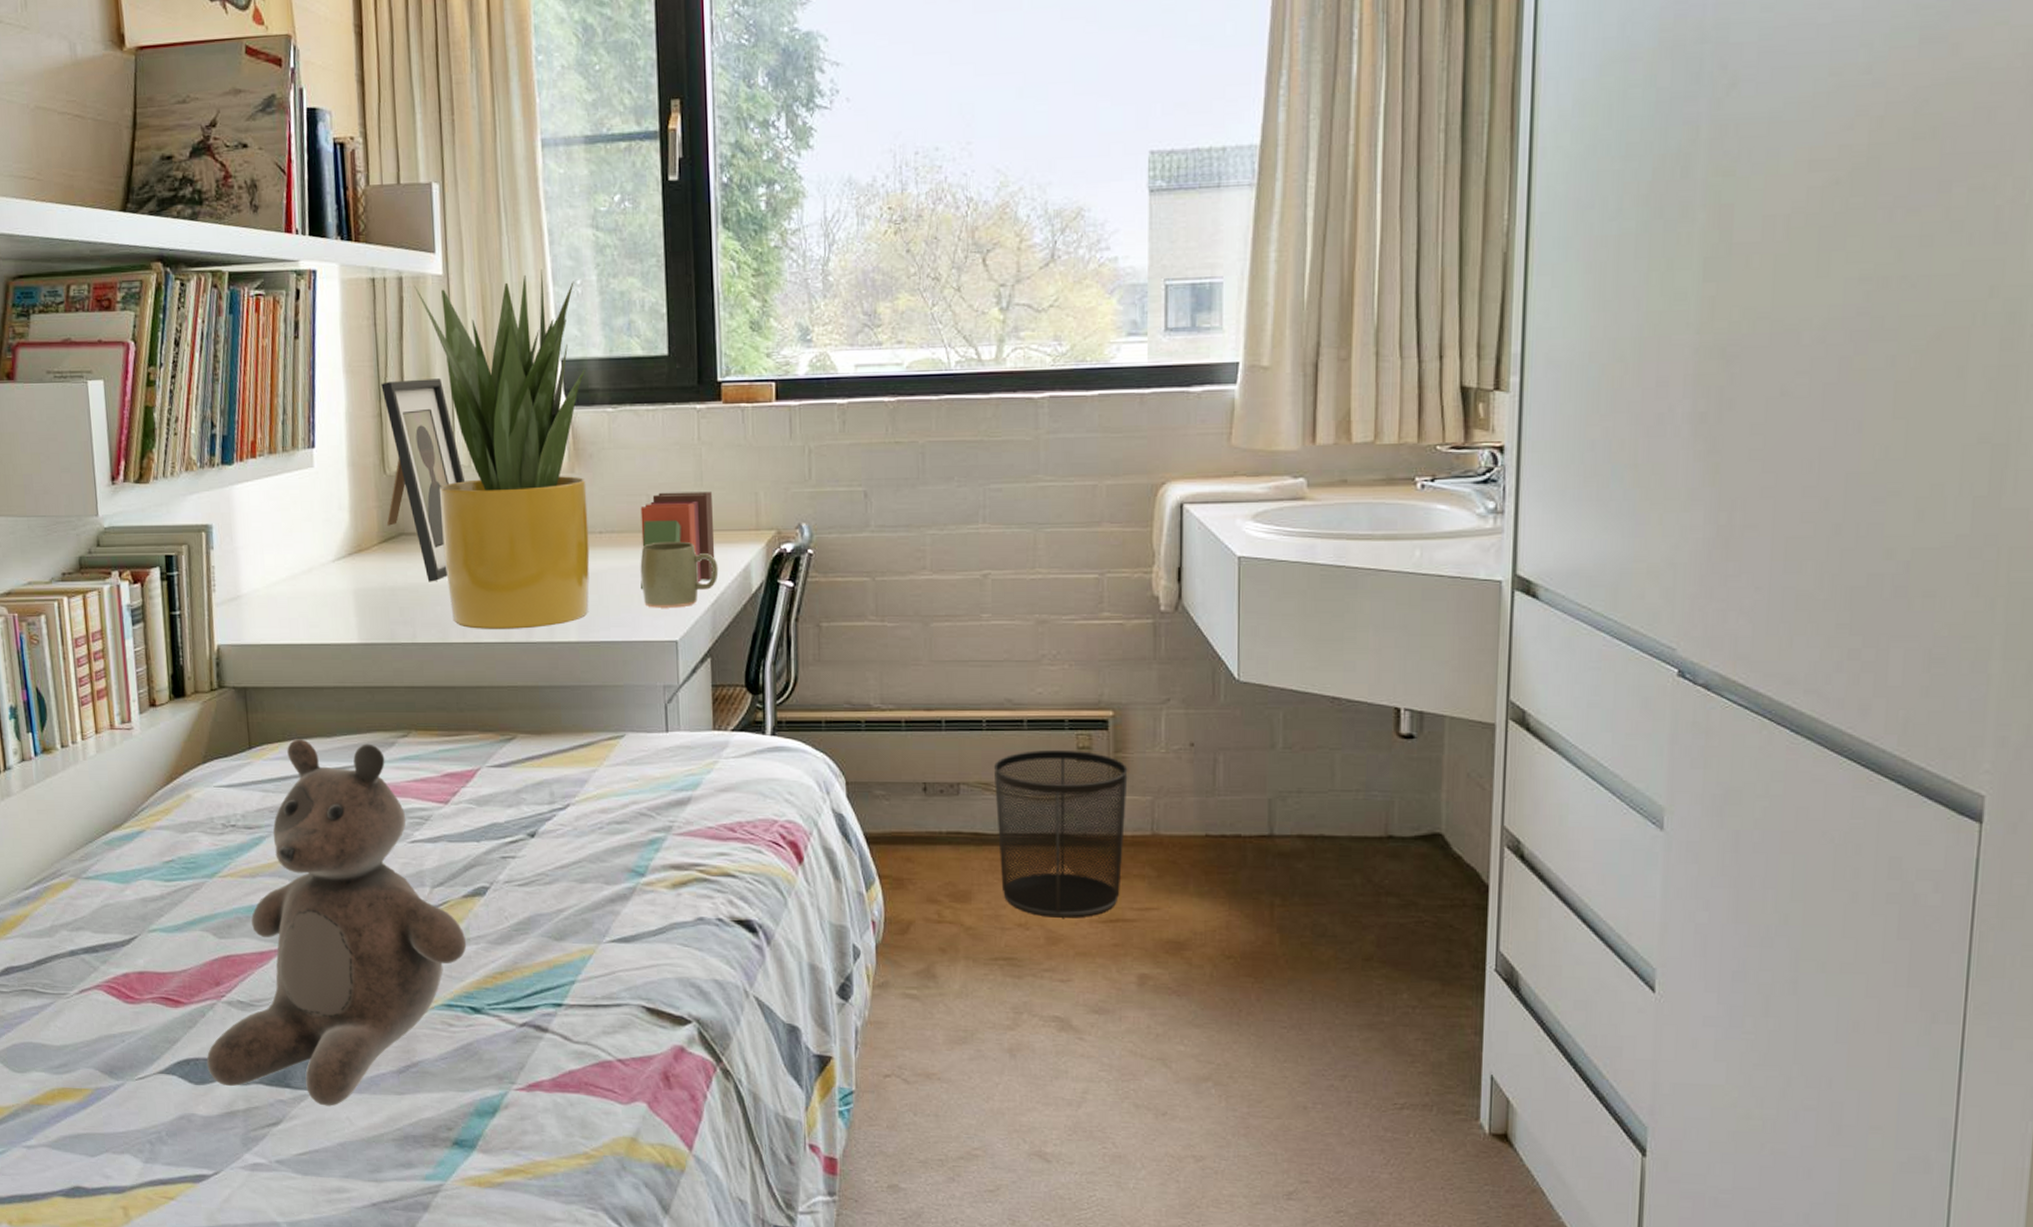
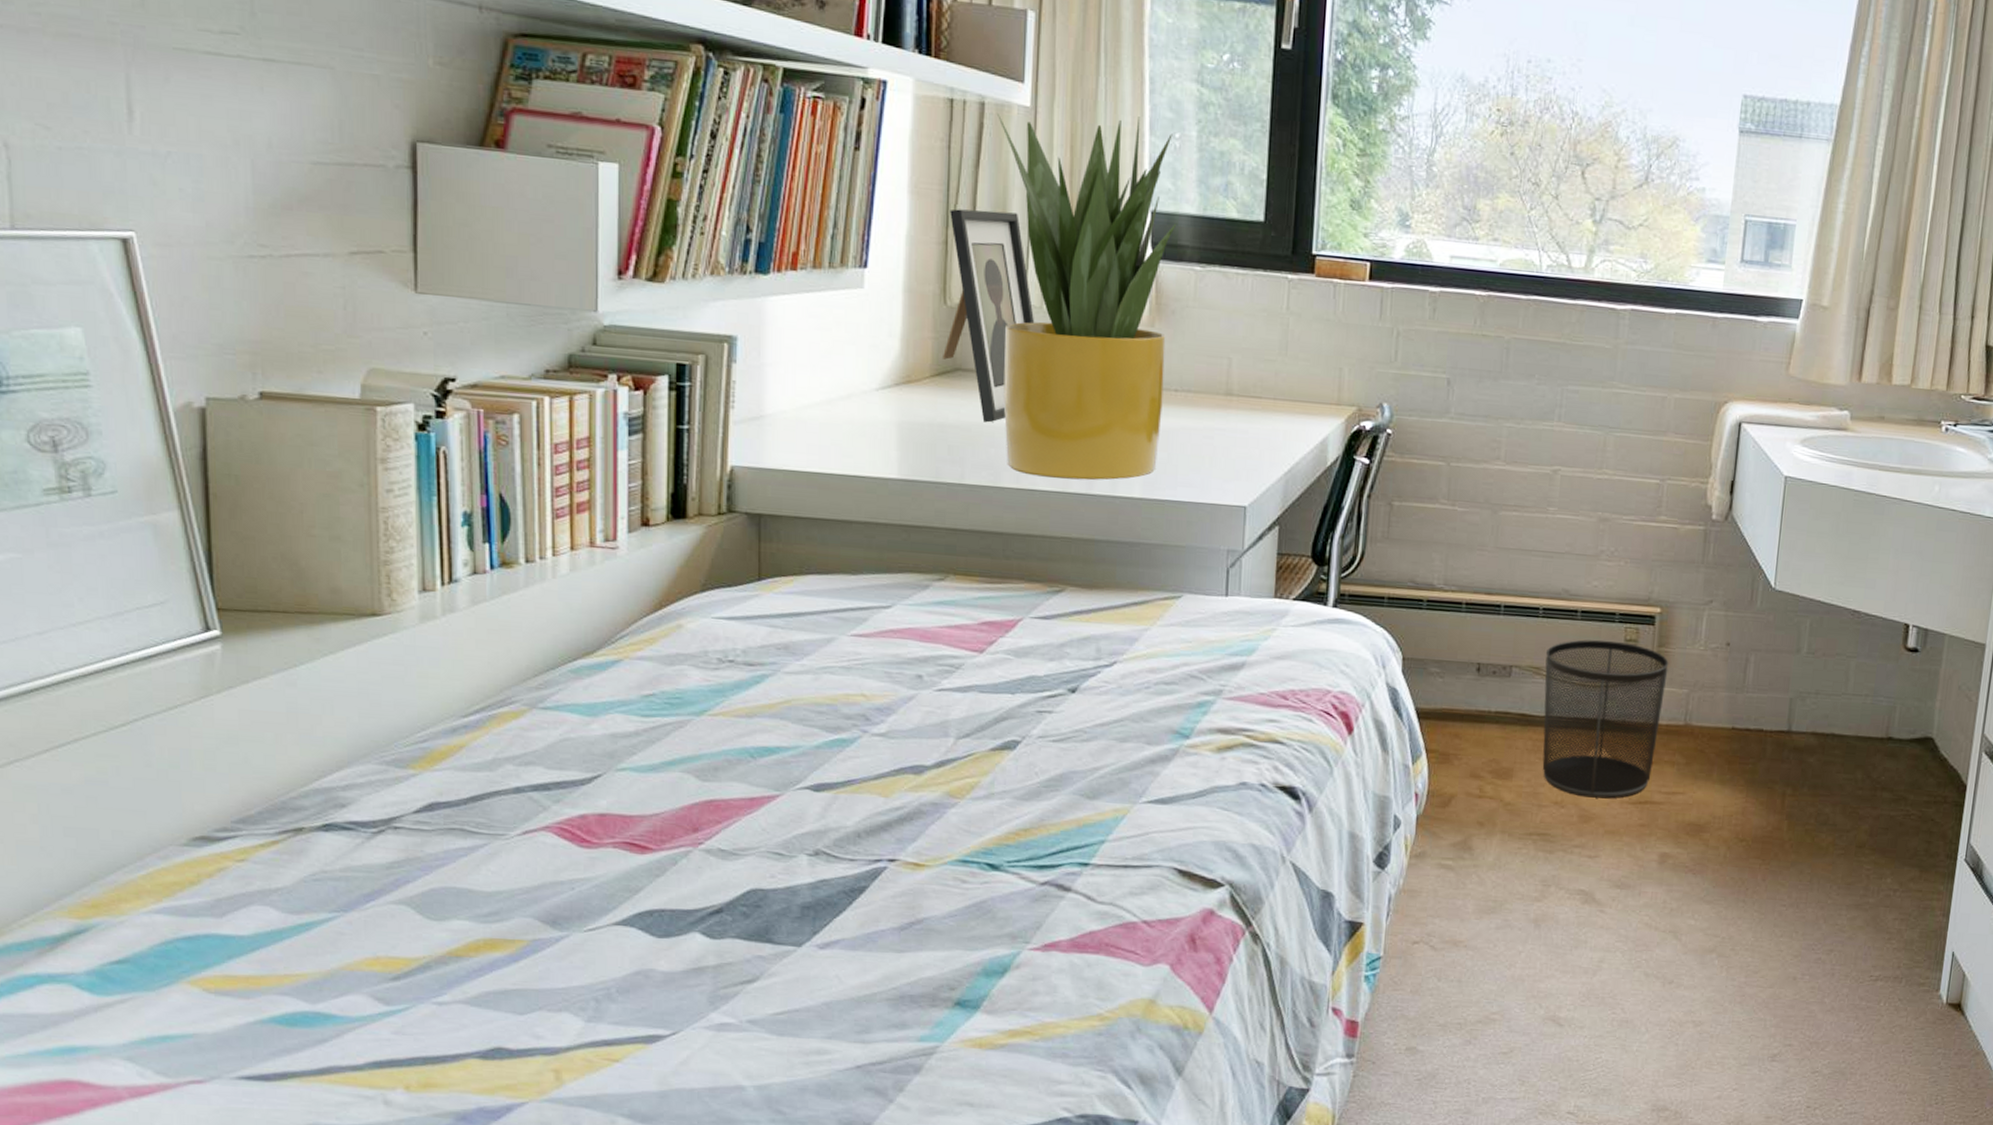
stuffed animal: present [206,739,467,1106] -> none [674,573,990,964]
books: present [640,491,715,590] -> none [1213,357,1296,453]
mug: present [640,541,719,608] -> none [1214,406,1295,474]

